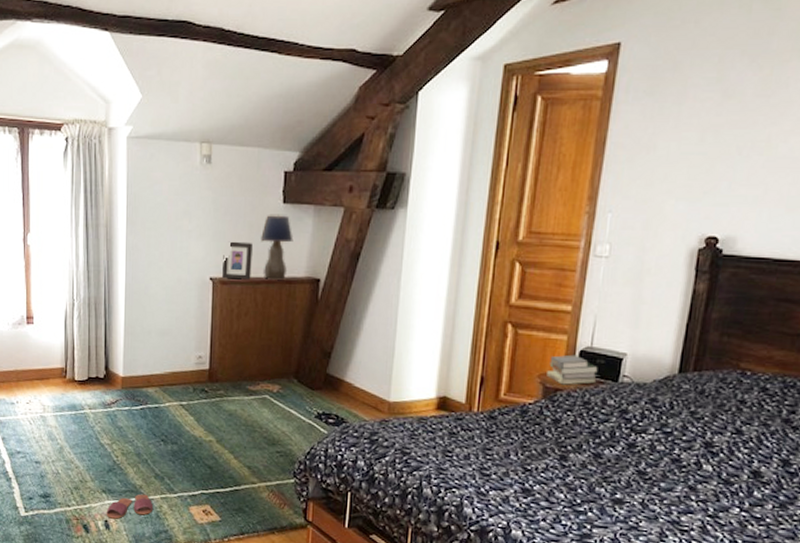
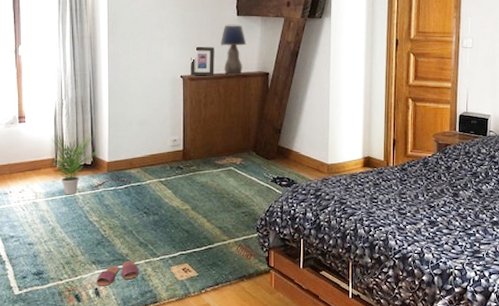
potted plant: none [57,340,112,412] -> present [48,134,98,195]
books: present [547,354,598,385] -> none [439,118,473,141]

